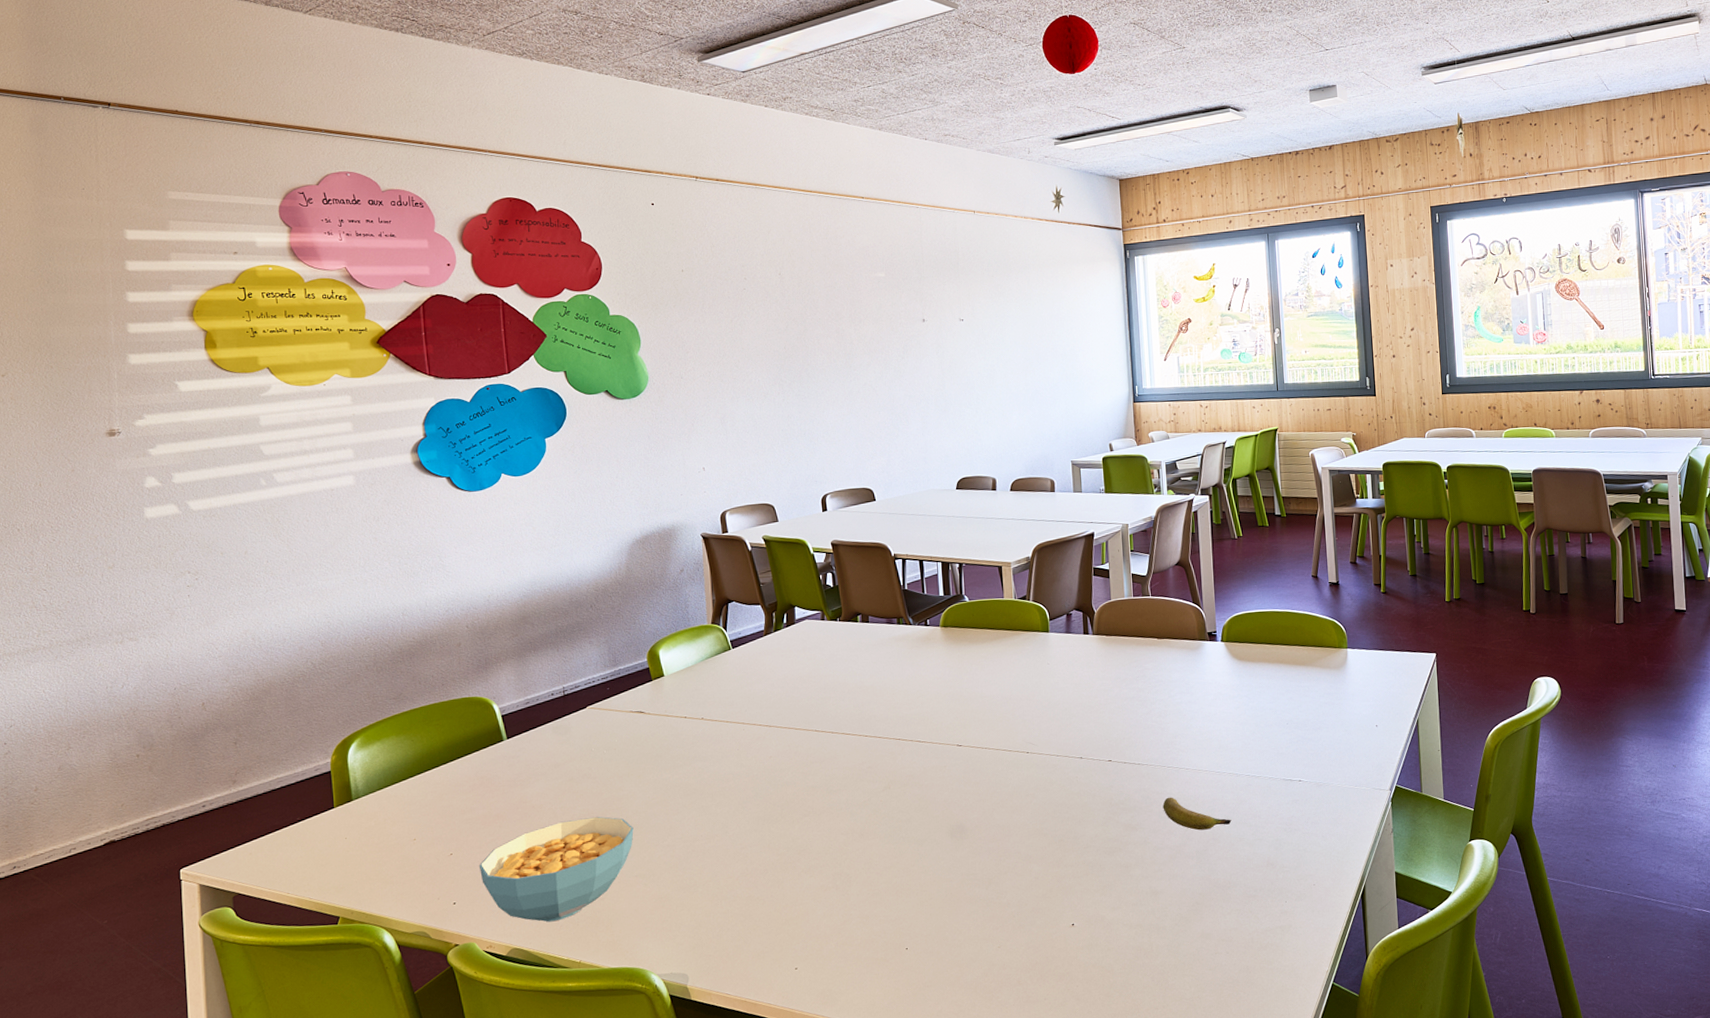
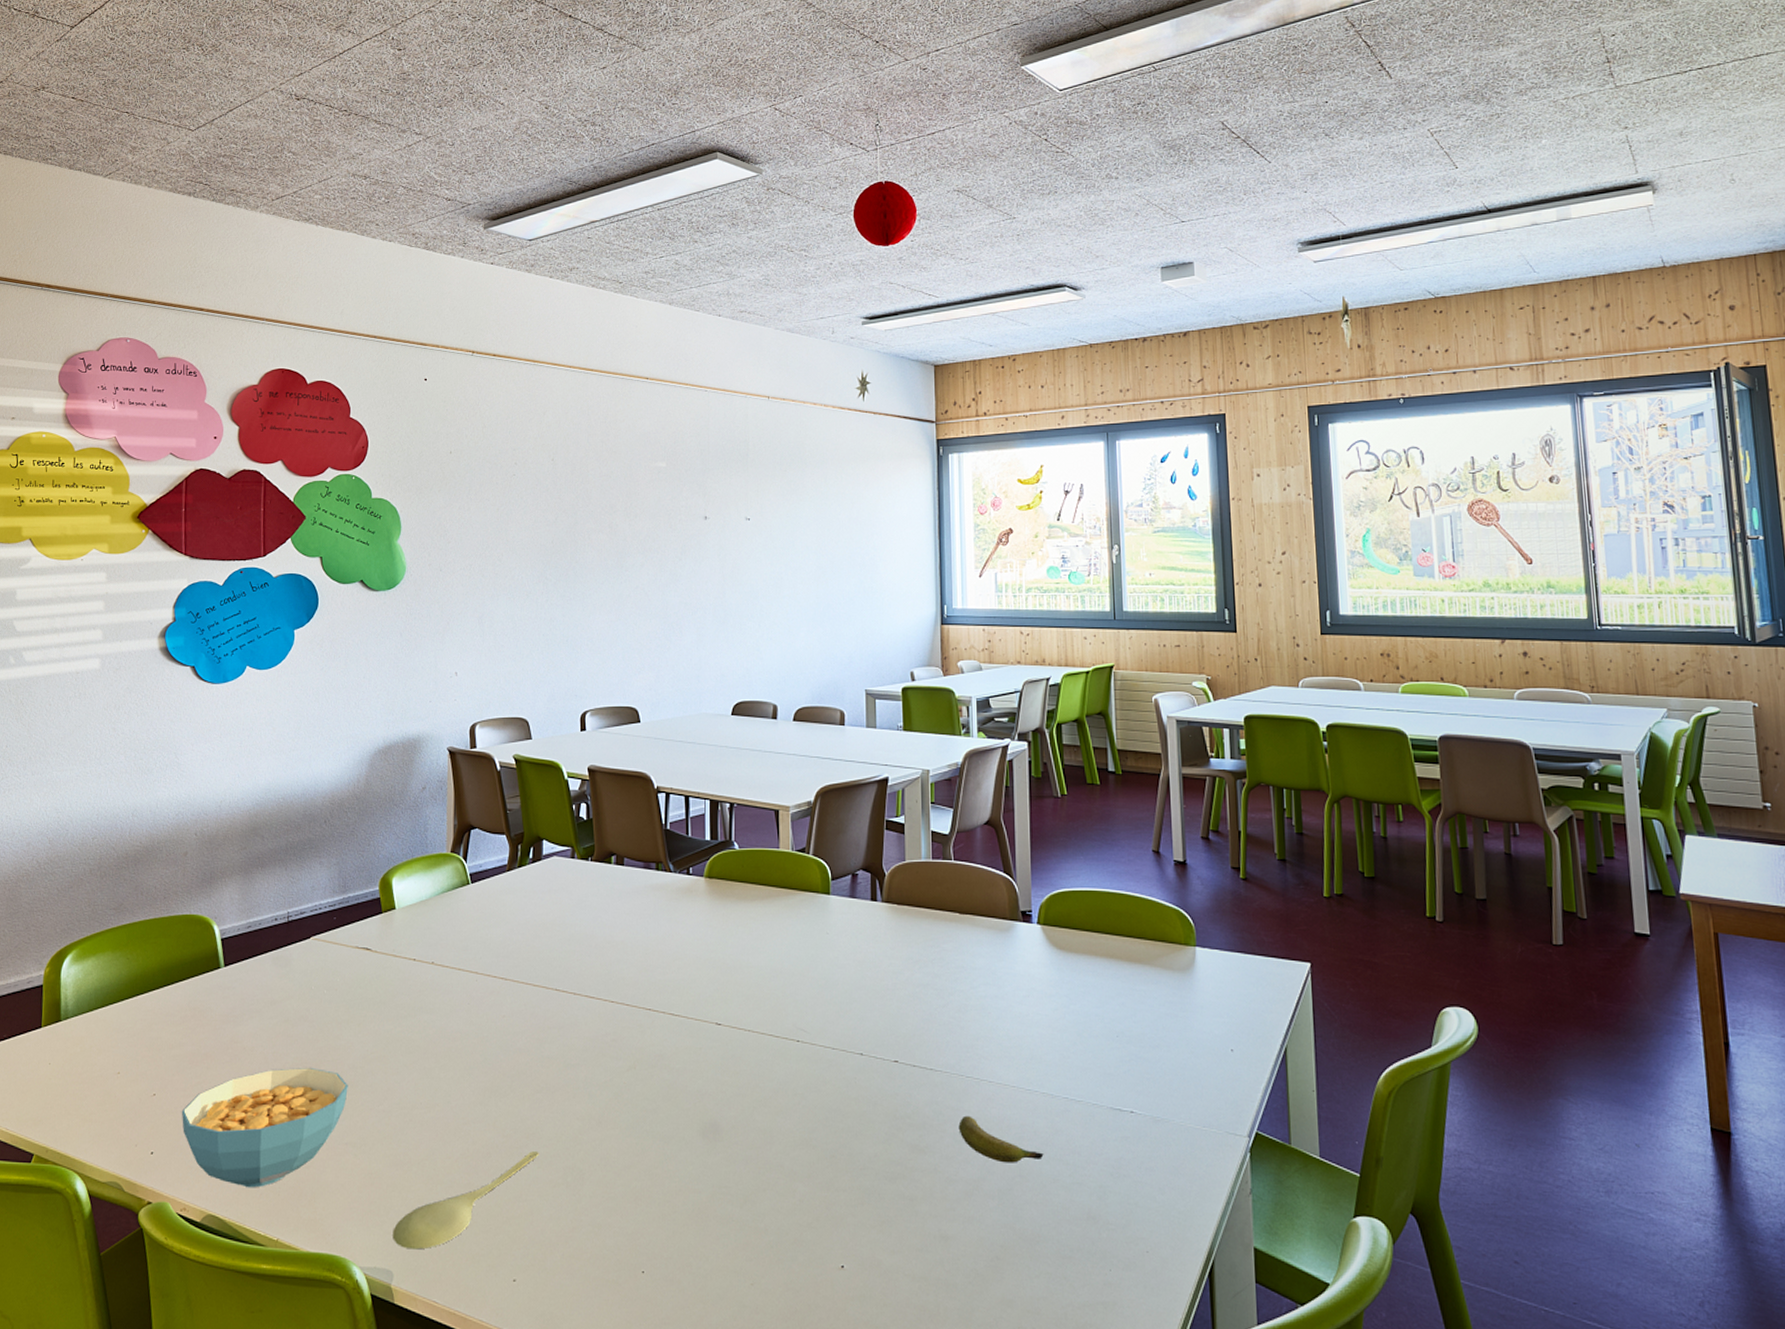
spoon: none [685,864,810,955] -> present [393,1151,539,1250]

